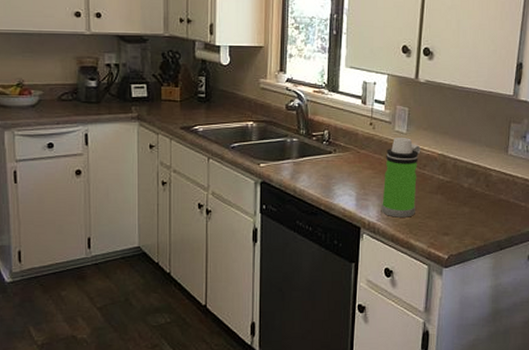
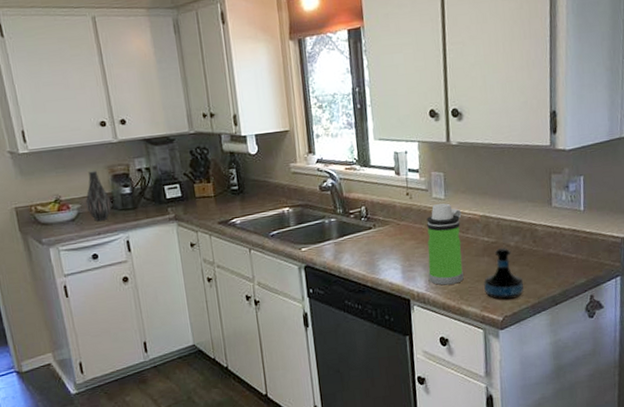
vase: none [49,60,75,110] -> present [86,170,112,221]
tequila bottle: none [434,187,473,239] -> present [484,247,524,300]

